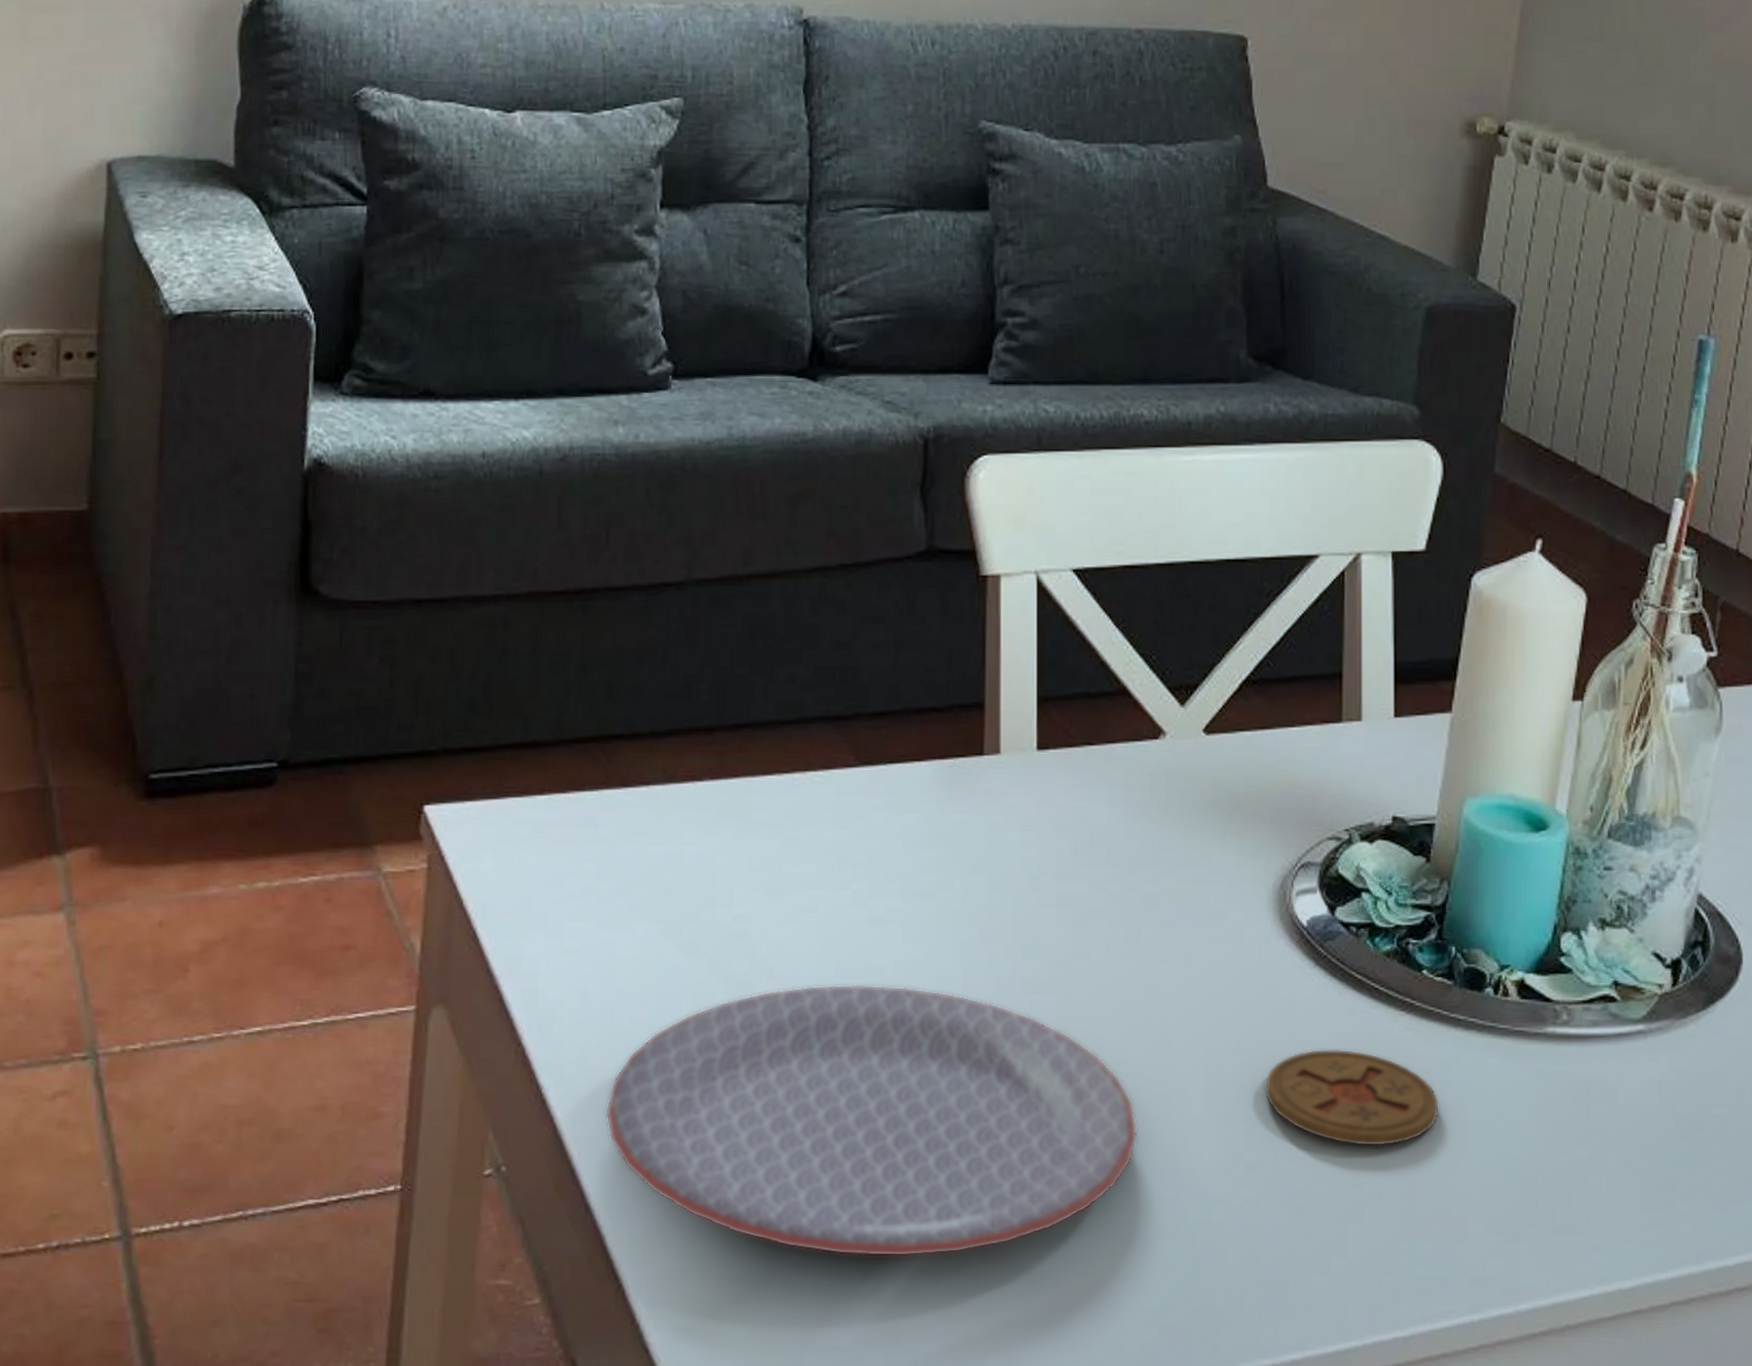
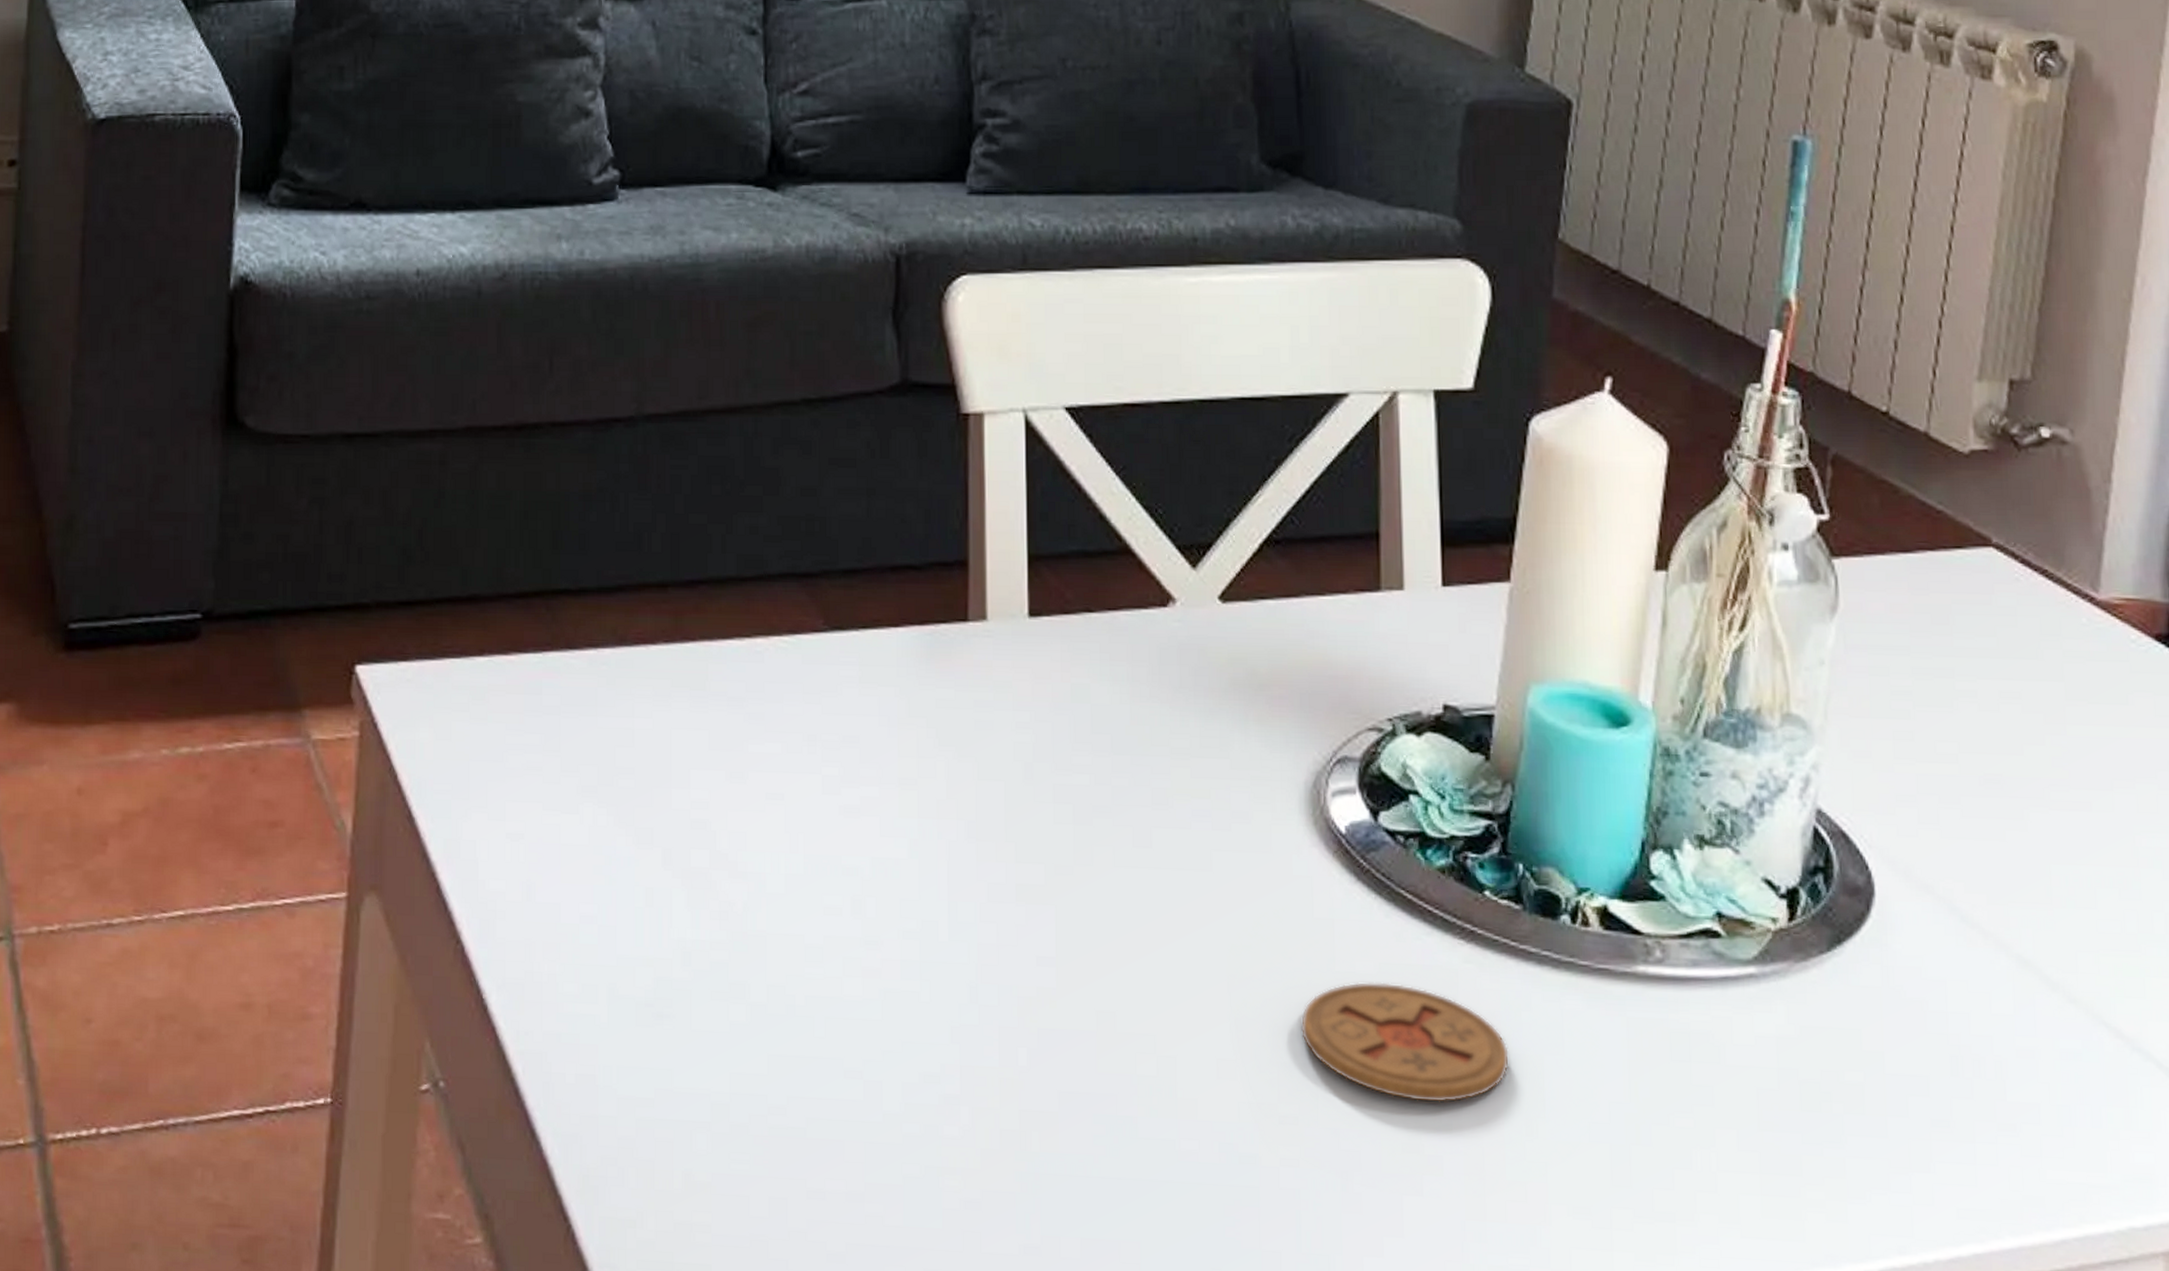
plate: present [605,983,1138,1257] -> none [552,884,1153,1210]

